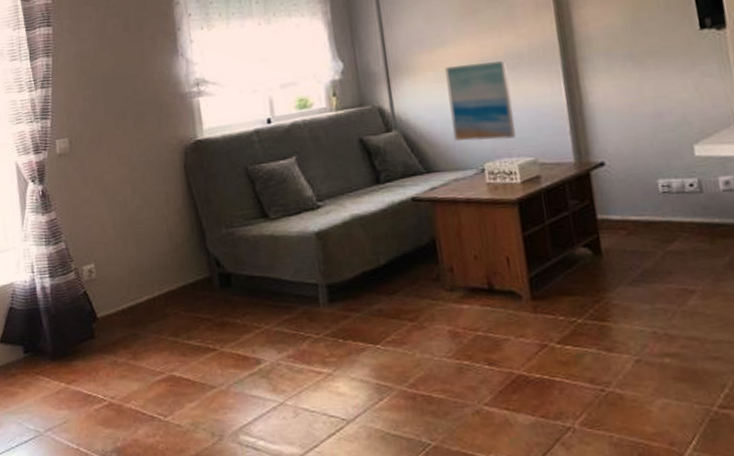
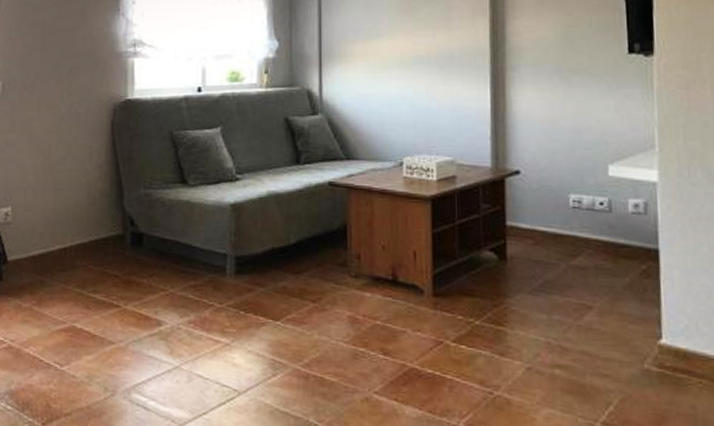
wall art: present [445,61,516,141] -> none [376,59,438,136]

